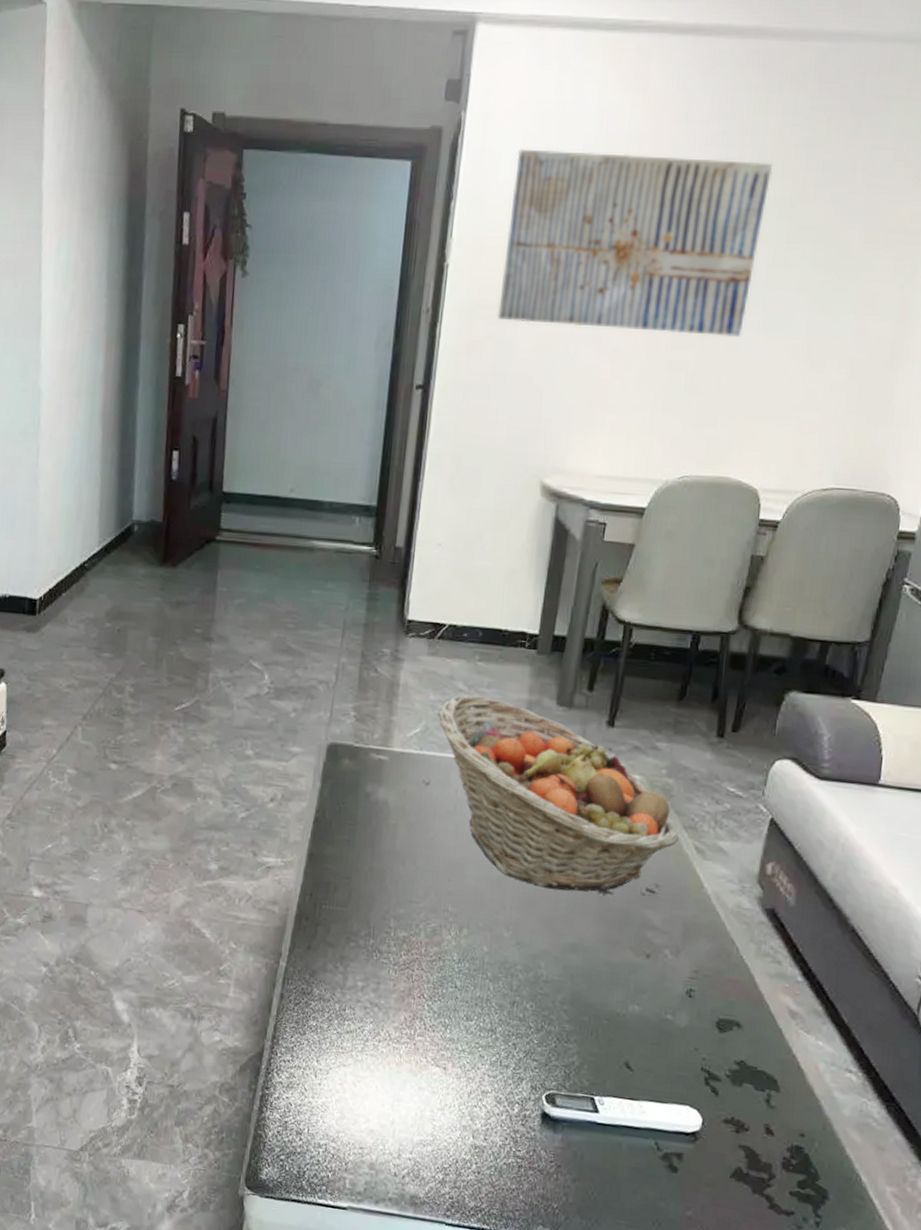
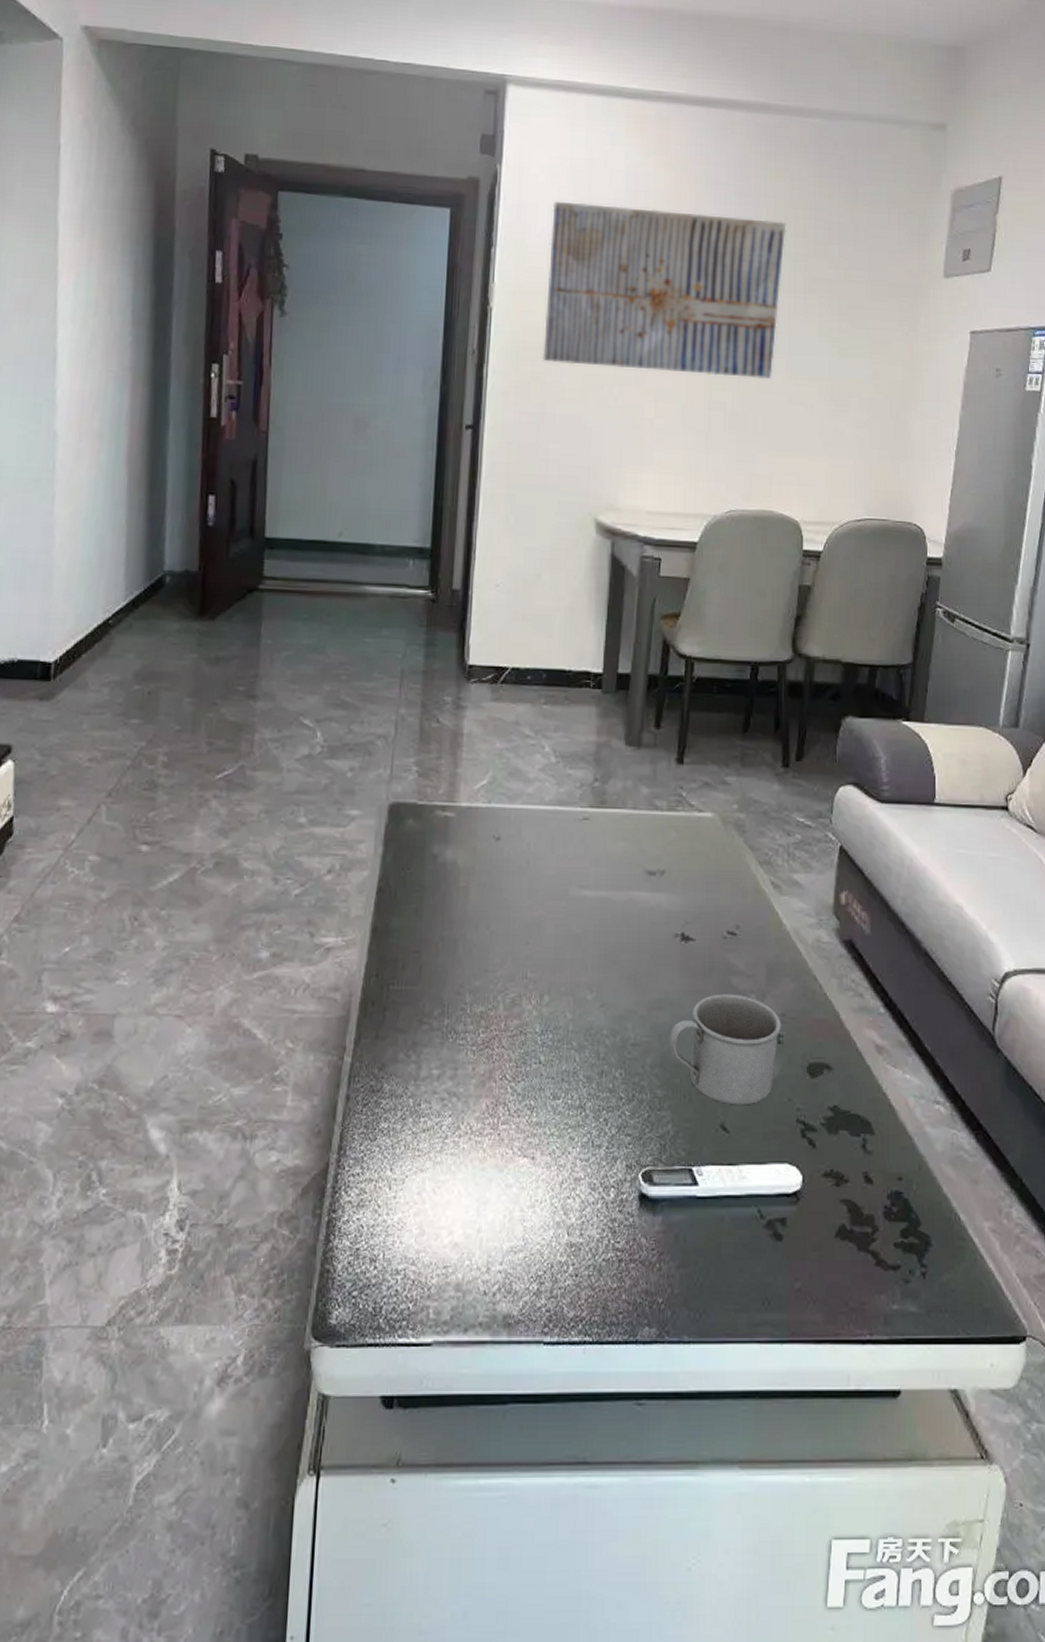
fruit basket: present [438,695,679,892] -> none [505,741,755,943]
mug: none [579,945,695,1049] -> present [668,993,782,1106]

